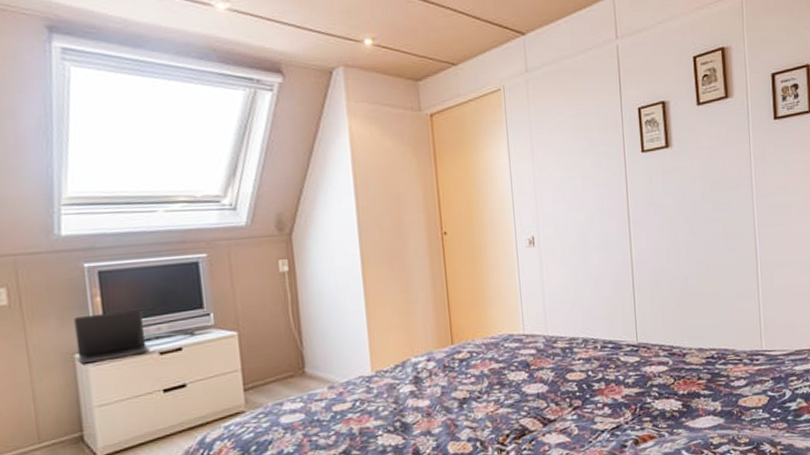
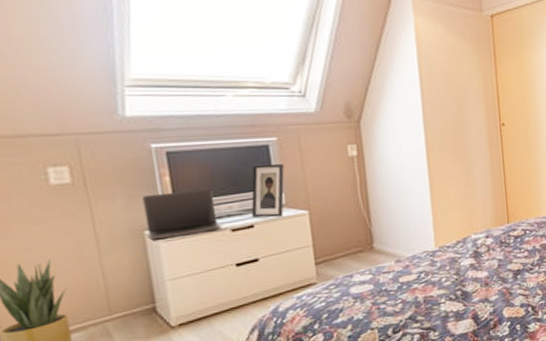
picture frame: none [180,281,215,340] -> present [251,163,285,218]

